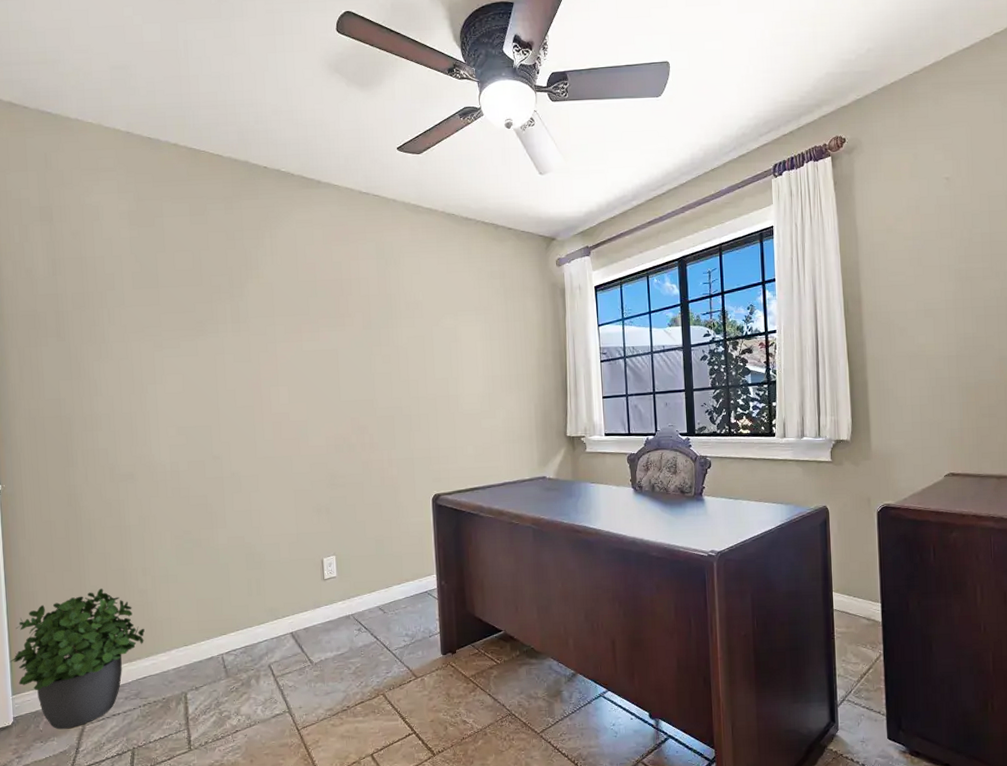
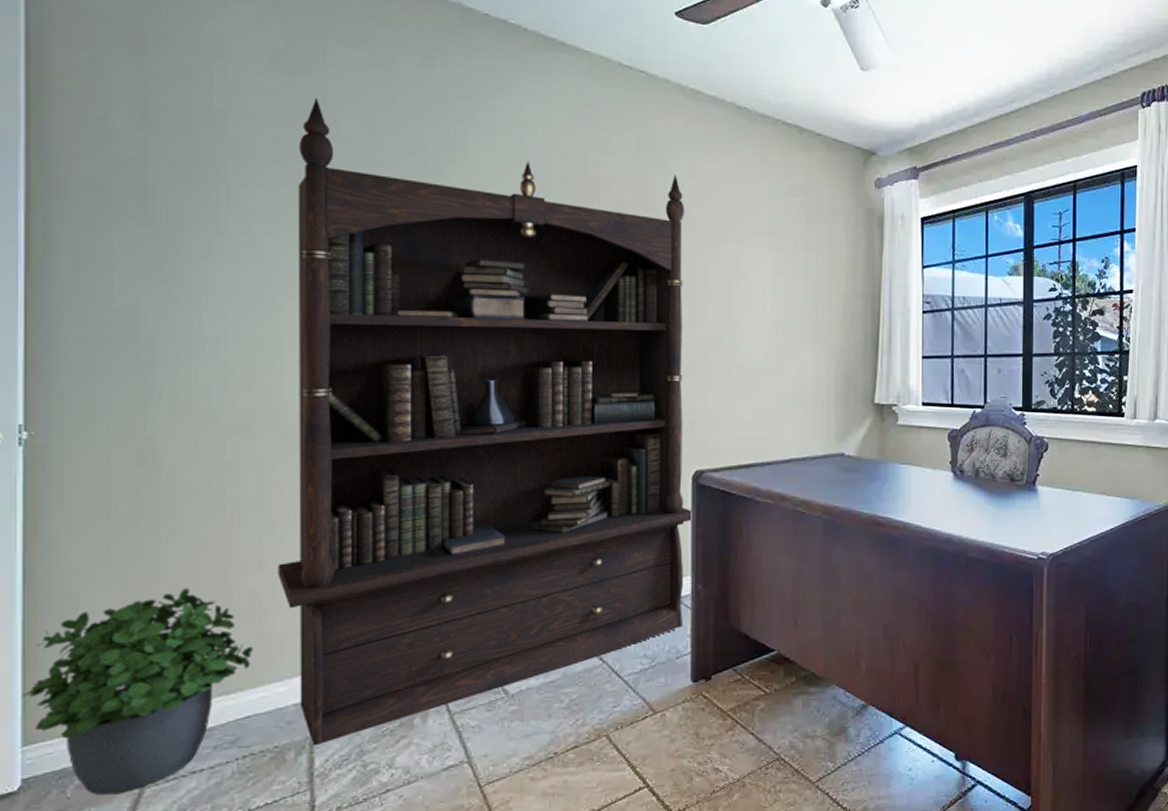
bookcase: none [150,241,435,699] -> present [277,98,694,746]

